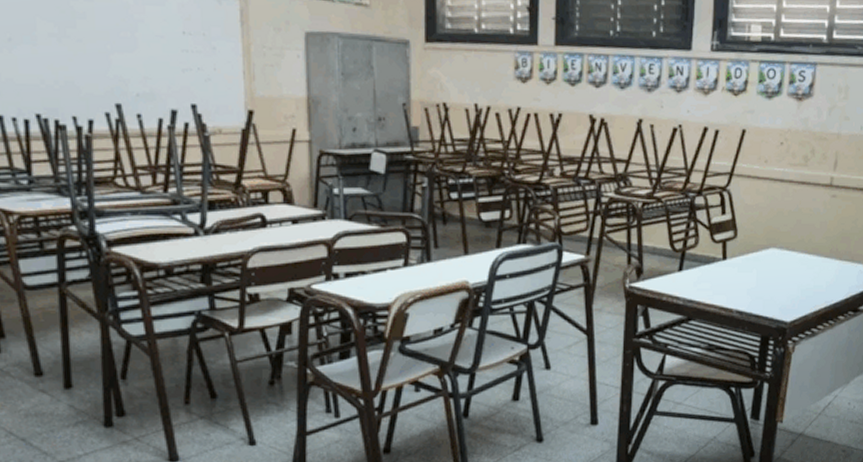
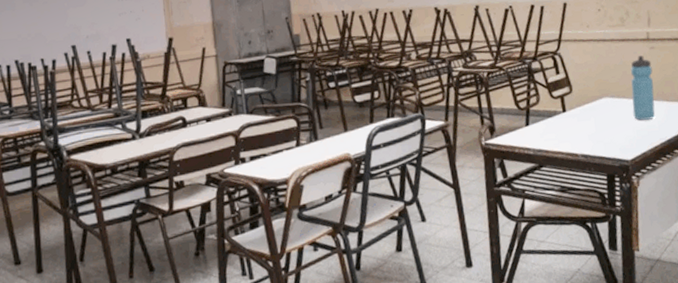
water bottle: none [800,204,830,279] -> present [630,55,656,120]

